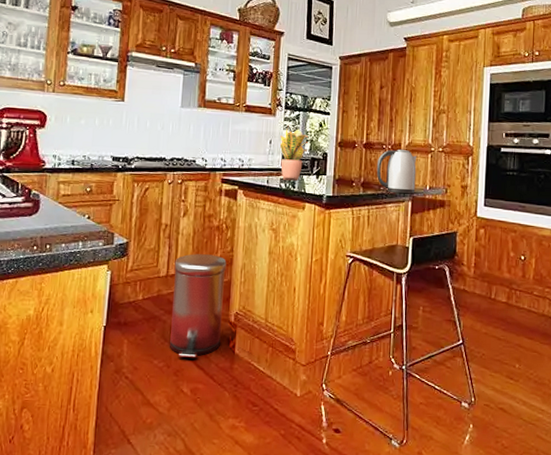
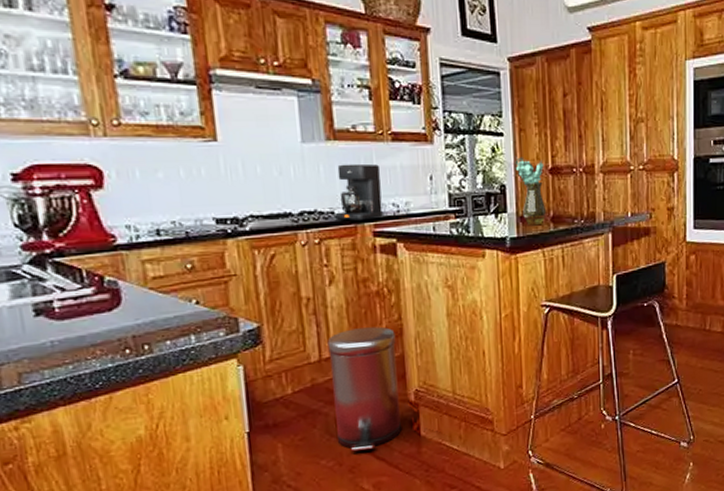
coffee maker: none [196,125,234,170] -> present [335,163,383,222]
potted plant: present [279,125,309,182] -> none [443,153,480,226]
vase: none [336,131,359,189] -> present [515,156,547,226]
kettle: present [376,149,417,194] -> none [567,170,615,225]

